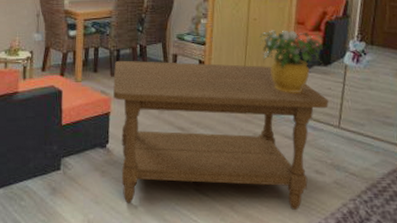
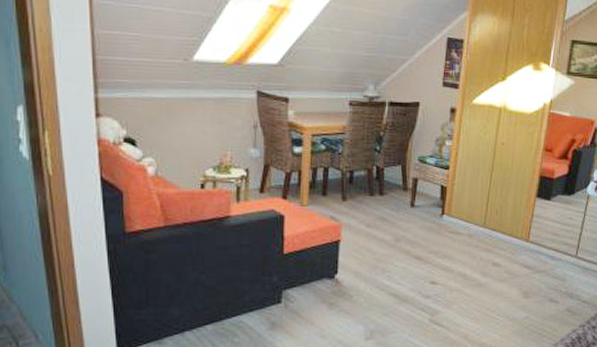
coffee table: present [113,60,329,211] -> none [345,183,568,338]
potted flower: present [259,29,324,93] -> none [506,156,570,222]

